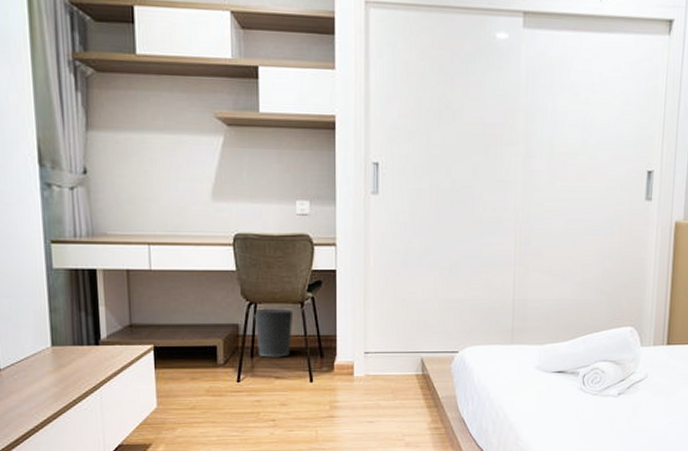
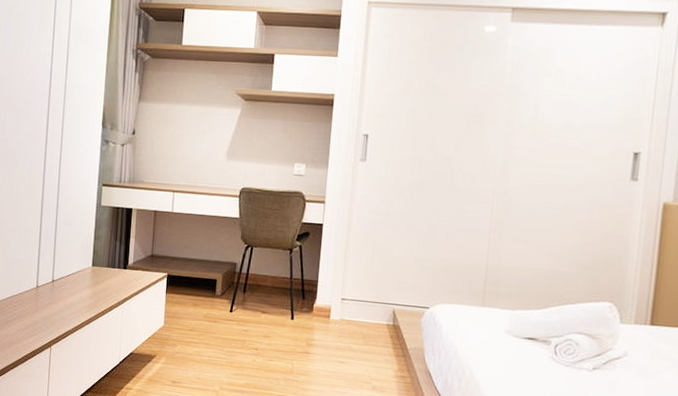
wastebasket: present [254,307,294,358] -> none [249,251,283,295]

